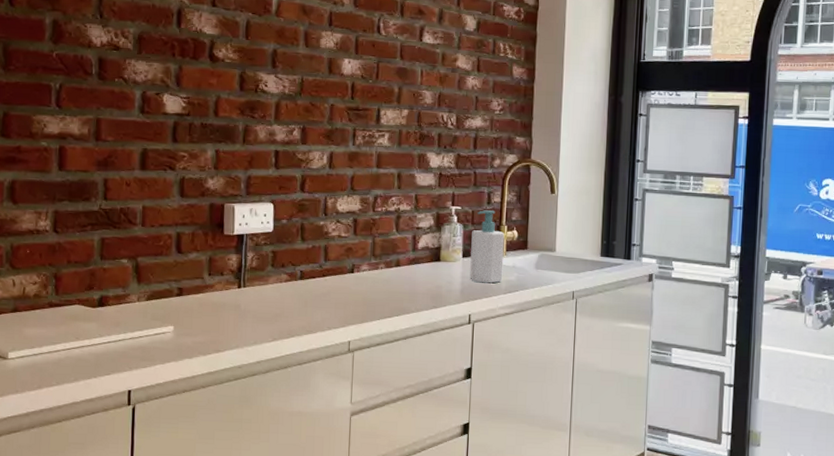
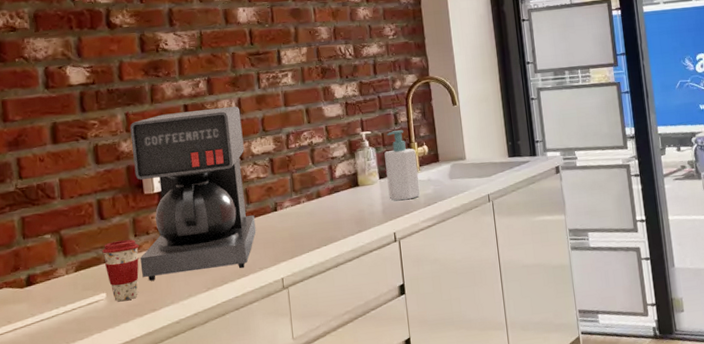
coffee cup: none [175,277,212,338] -> present [102,239,139,302]
coffee maker: none [211,157,331,325] -> present [130,106,256,281]

